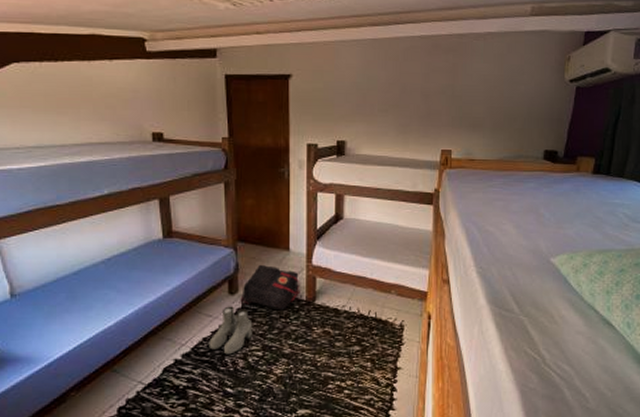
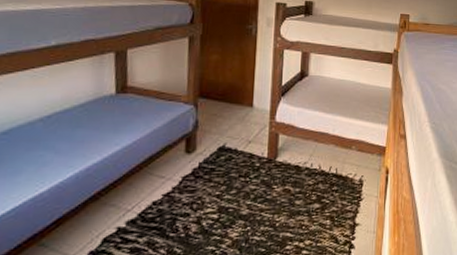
boots: present [209,306,253,355] -> none [158,166,209,219]
backpack: present [240,264,300,311] -> none [197,121,262,169]

